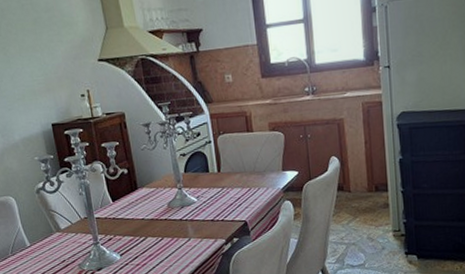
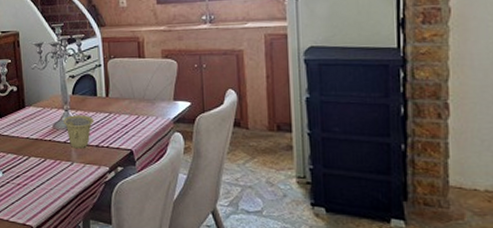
cup: none [177,191,208,225] -> present [63,115,94,149]

